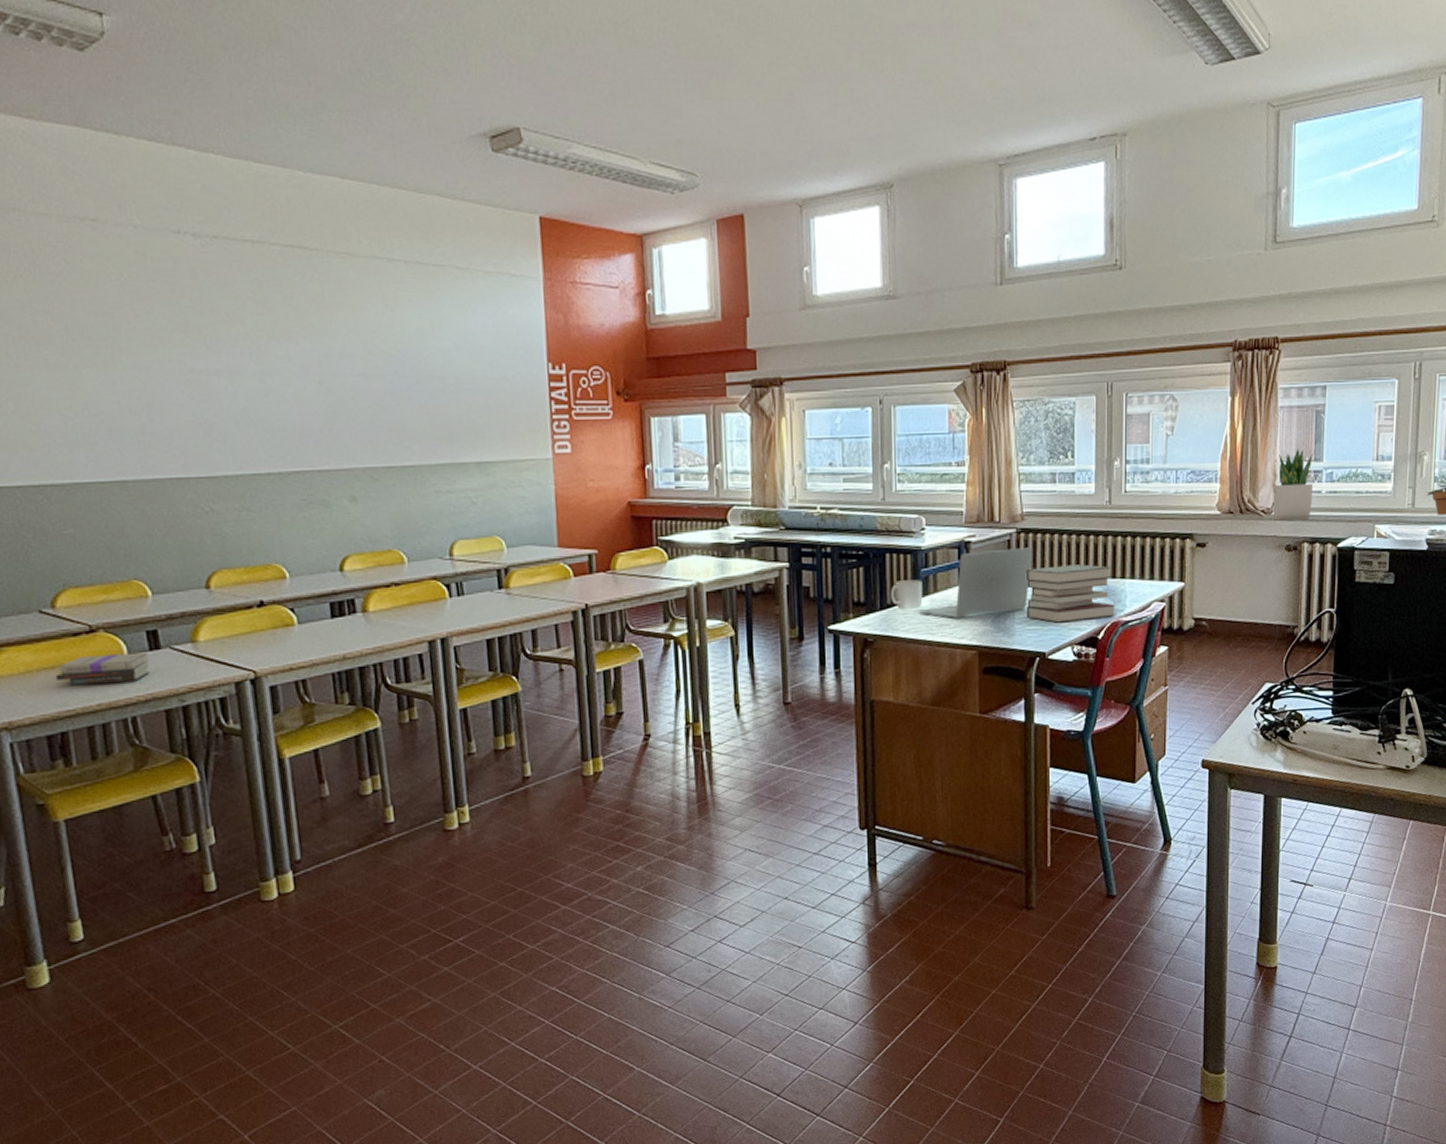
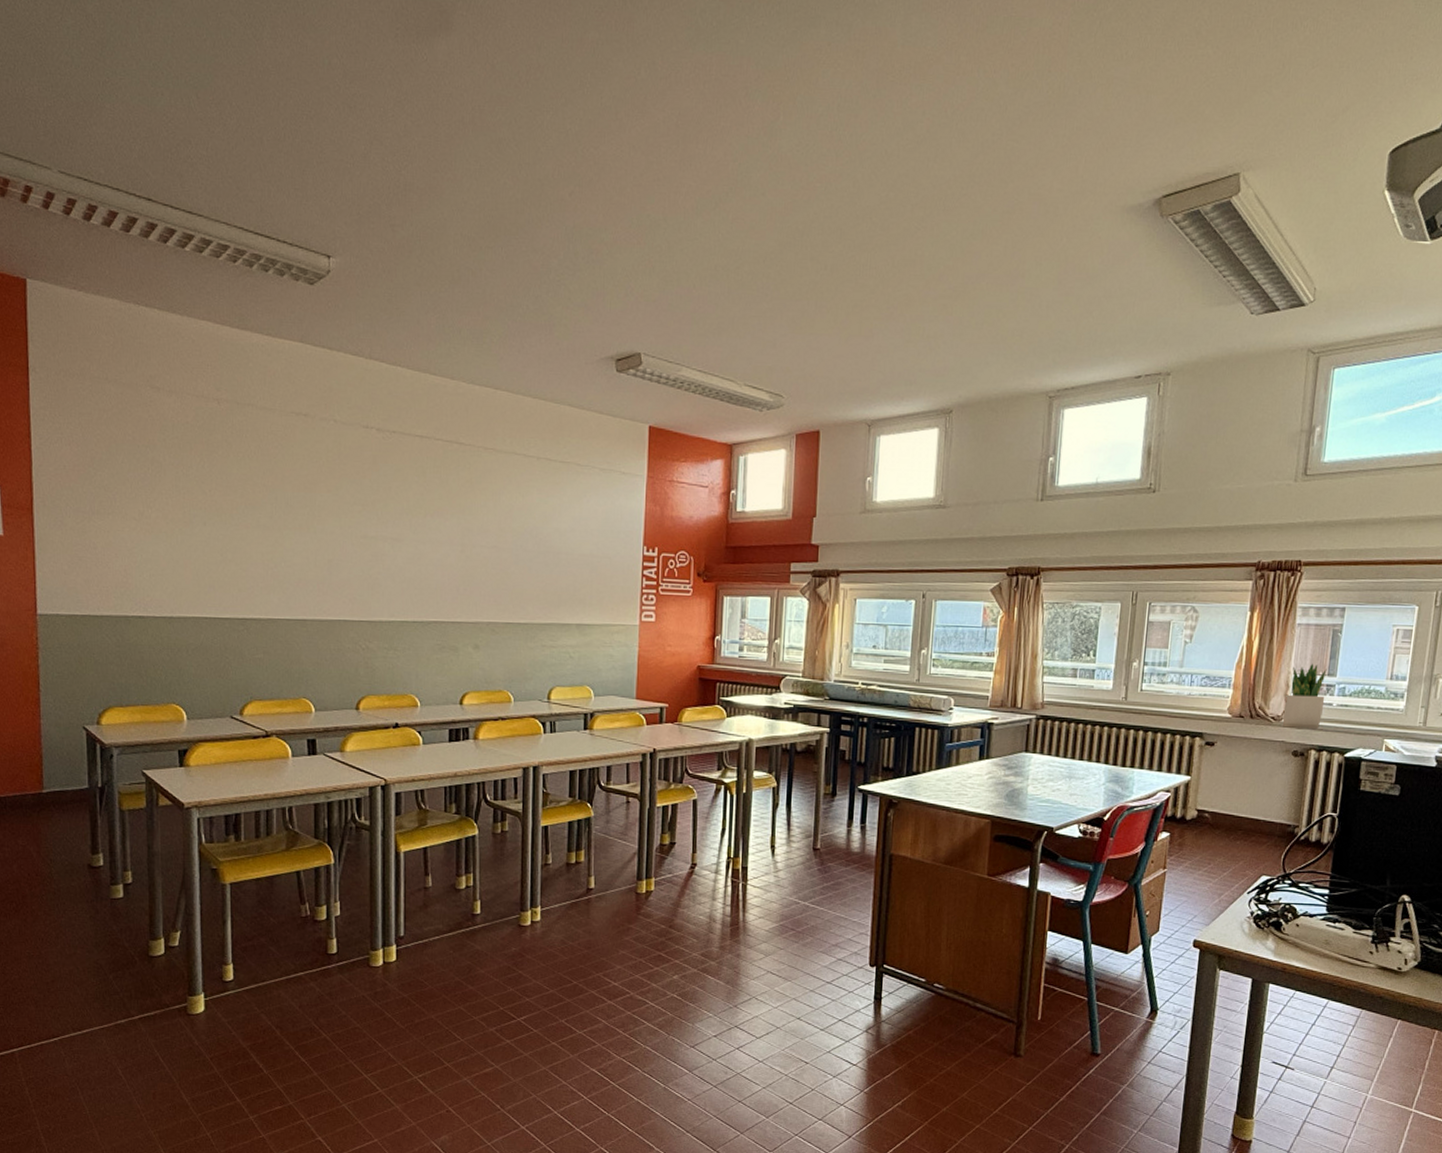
books: present [55,652,149,686] -> none [236,755,307,779]
mug: present [891,579,923,610] -> none [917,752,947,779]
laptop: present [919,547,1032,618] -> none [941,732,1049,790]
books: present [1025,564,1115,623] -> none [1038,751,1123,803]

